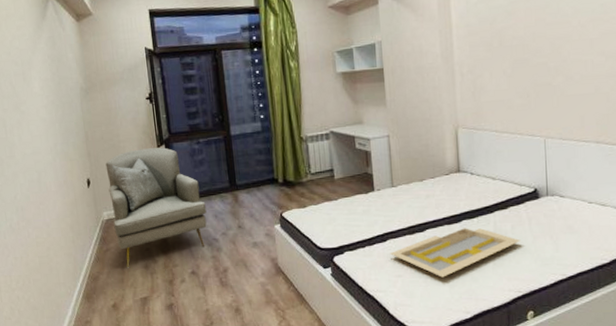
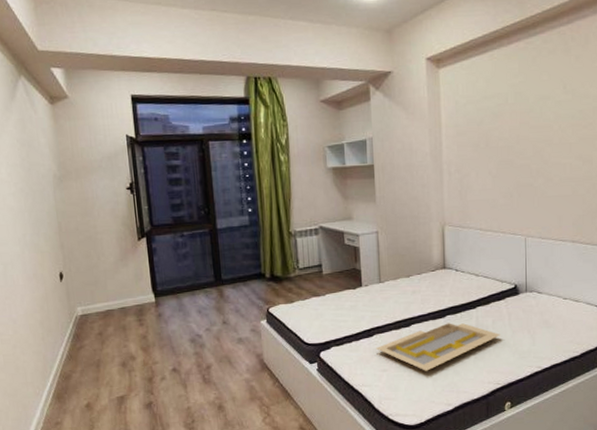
armchair: present [105,147,207,268] -> none [80,240,190,366]

